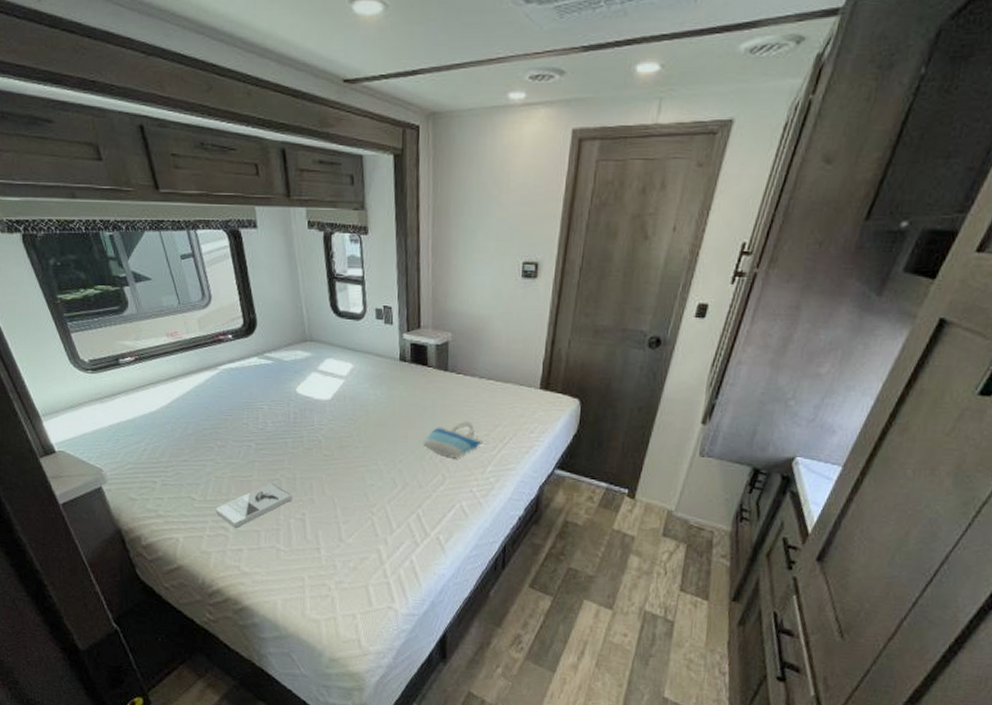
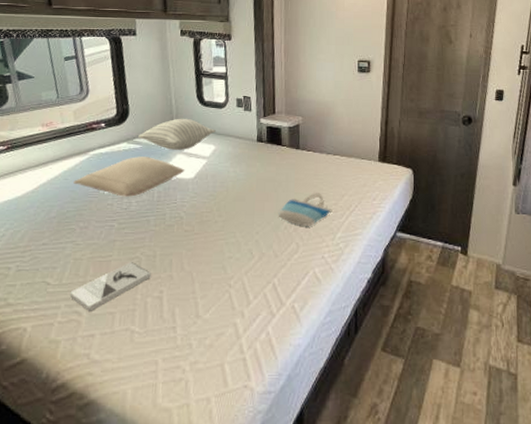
pillow: none [206,373,321,417] -> present [73,156,185,197]
pillow: none [269,330,353,368] -> present [138,118,216,150]

